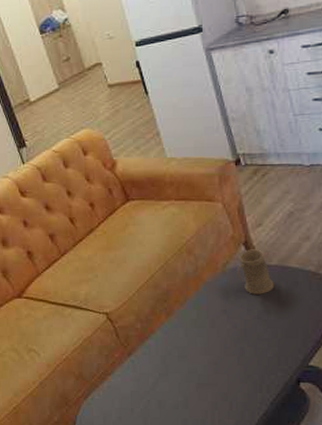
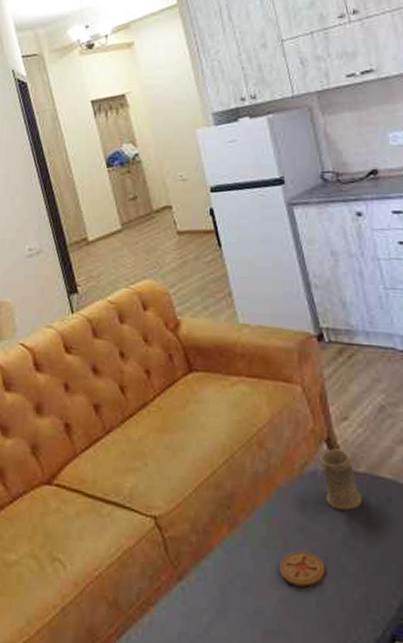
coaster: none [208,327,245,352] -> present [280,551,325,587]

